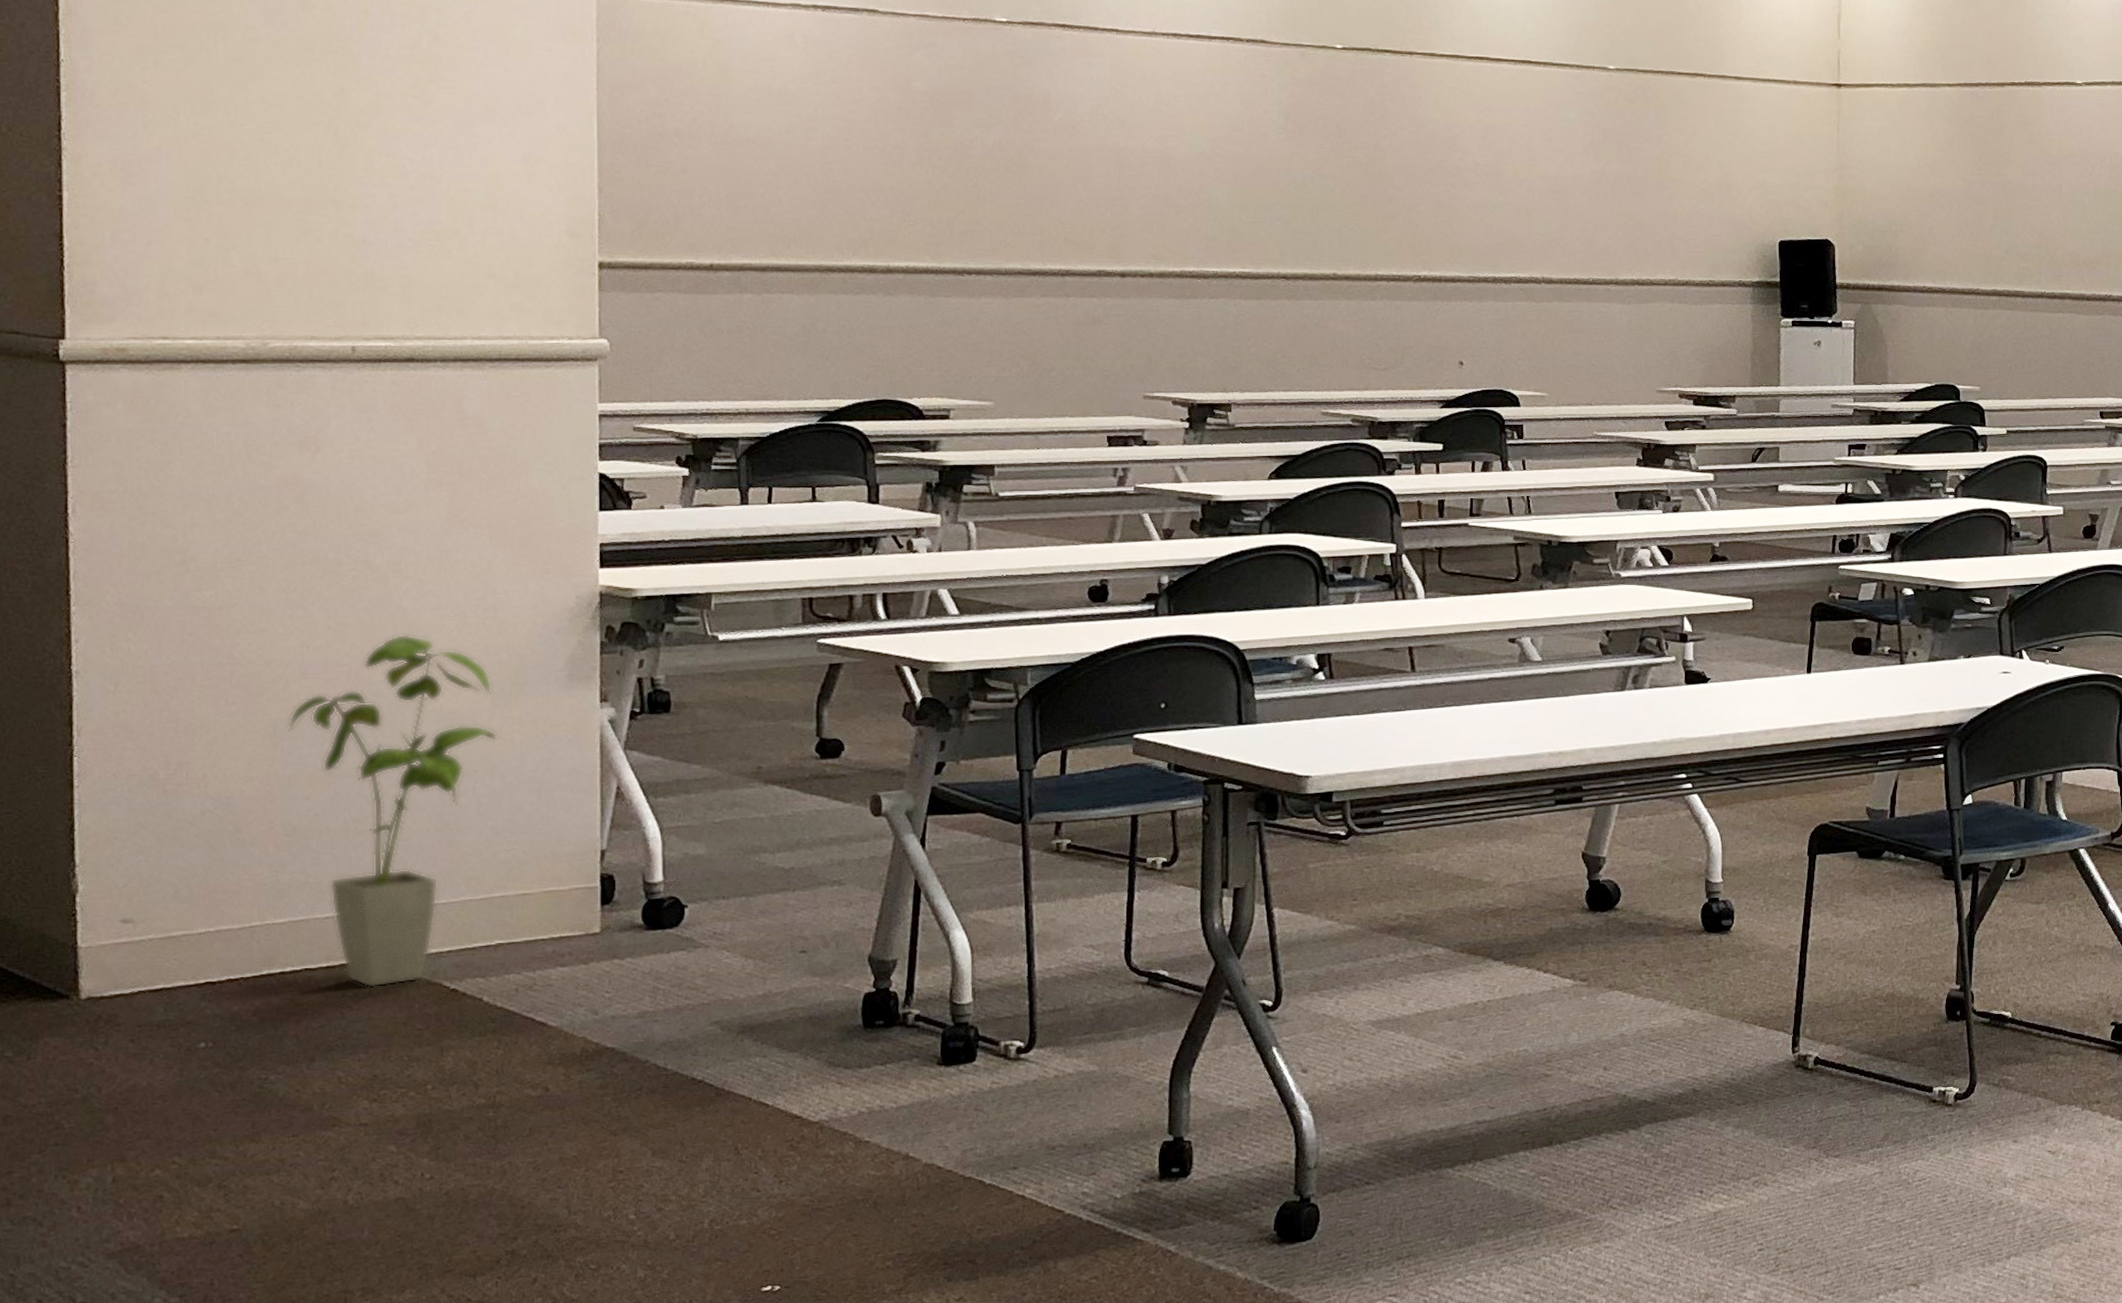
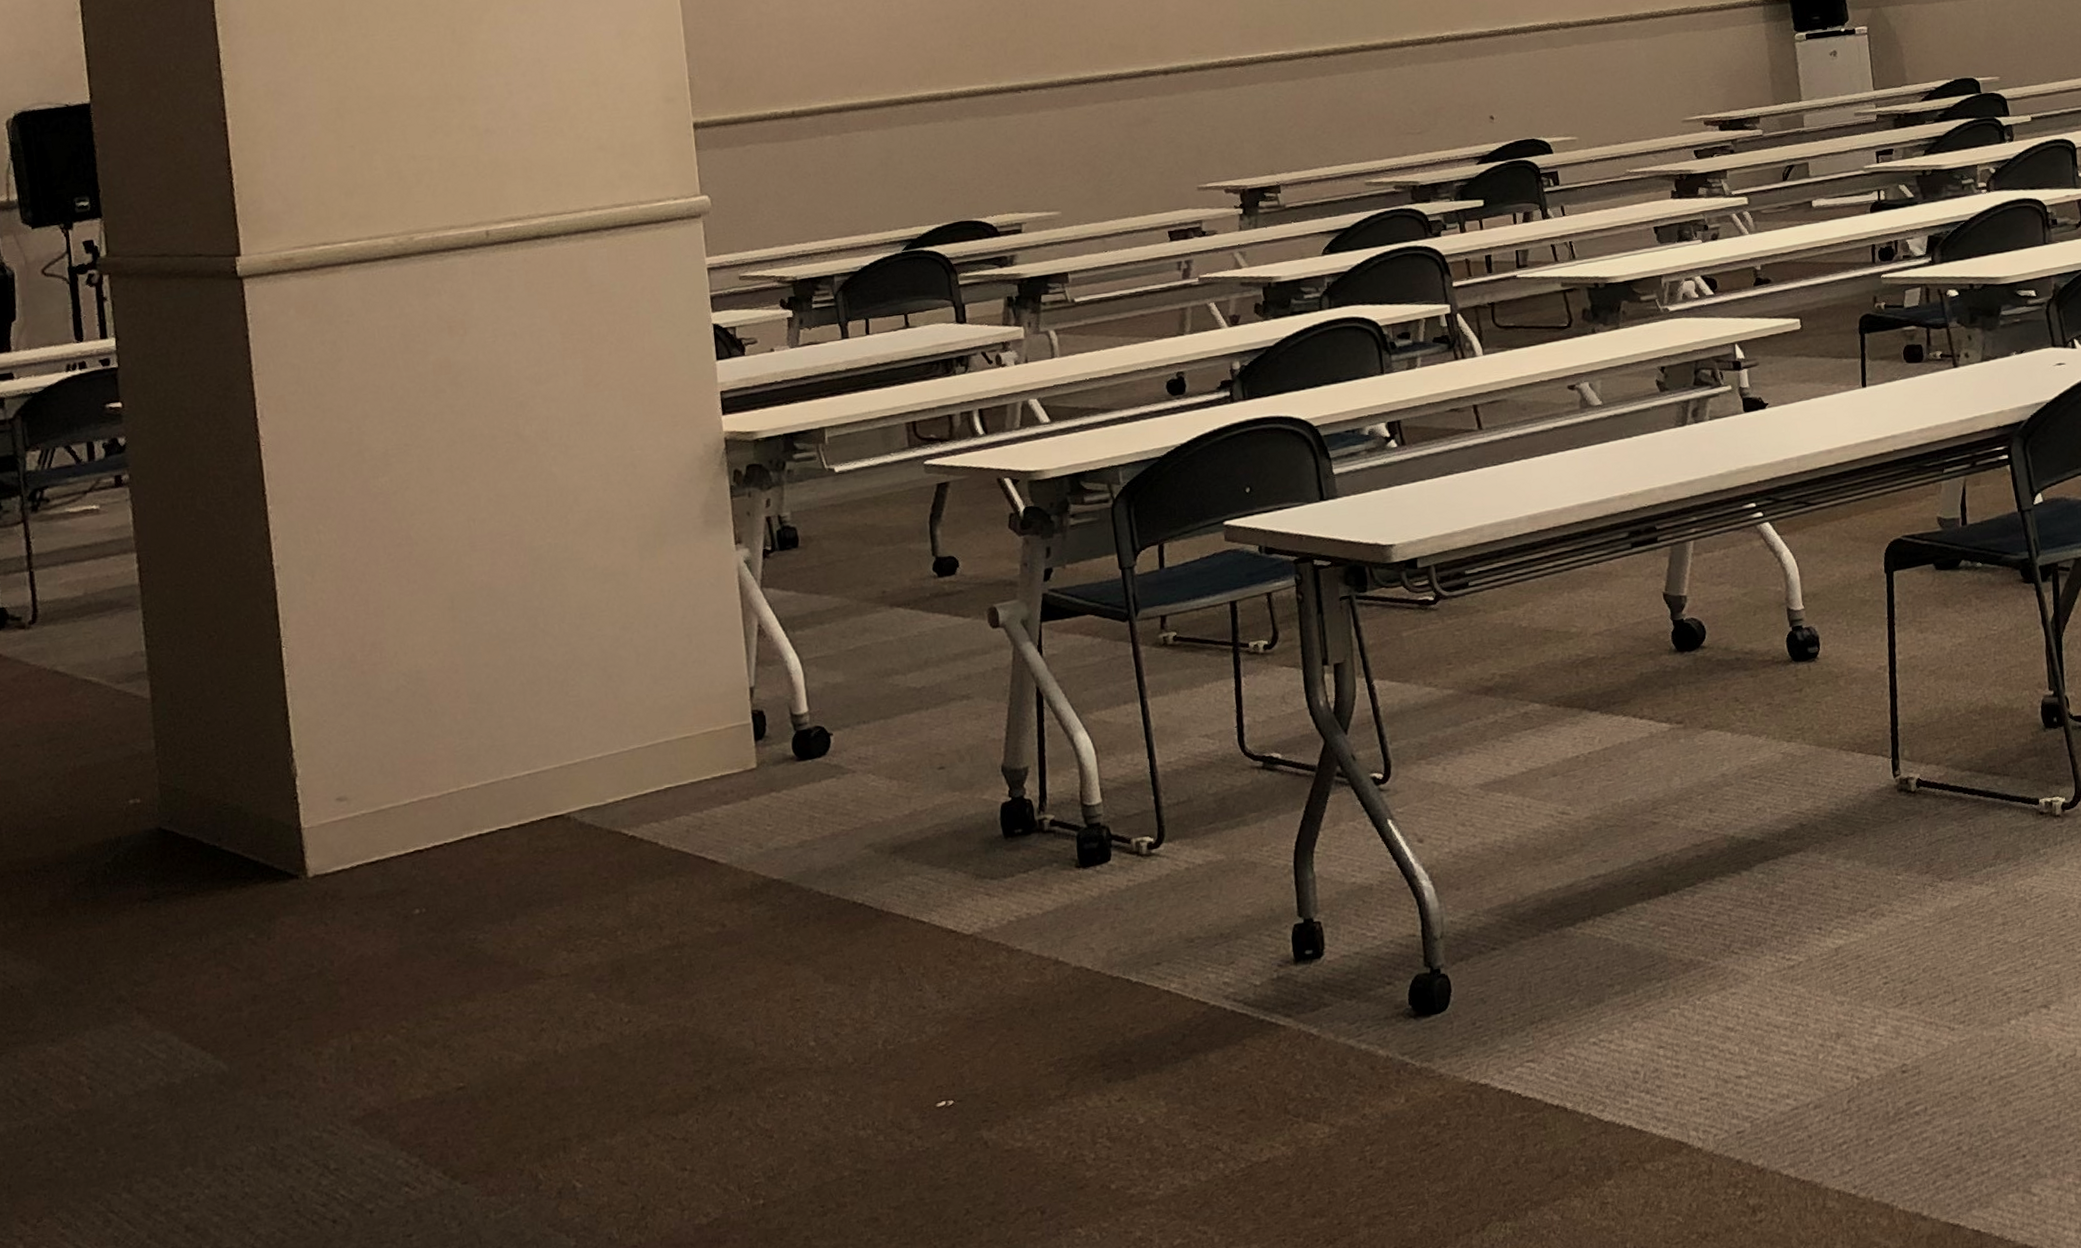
house plant: present [288,634,497,988] -> none [463,498,647,843]

